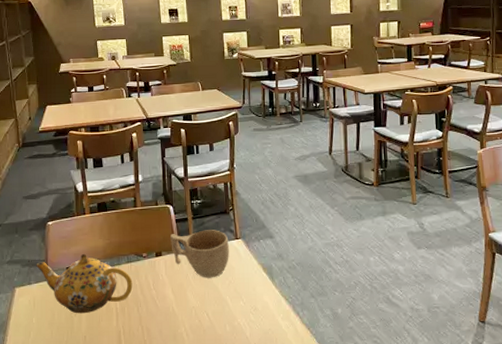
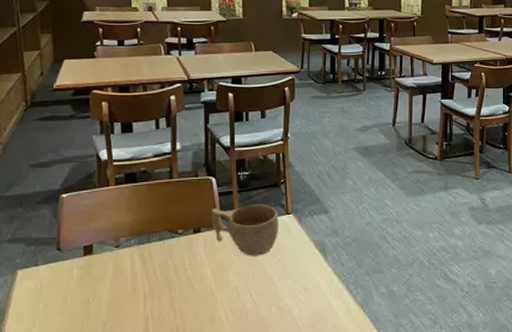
teapot: present [36,253,133,314] -> none [45,230,165,298]

